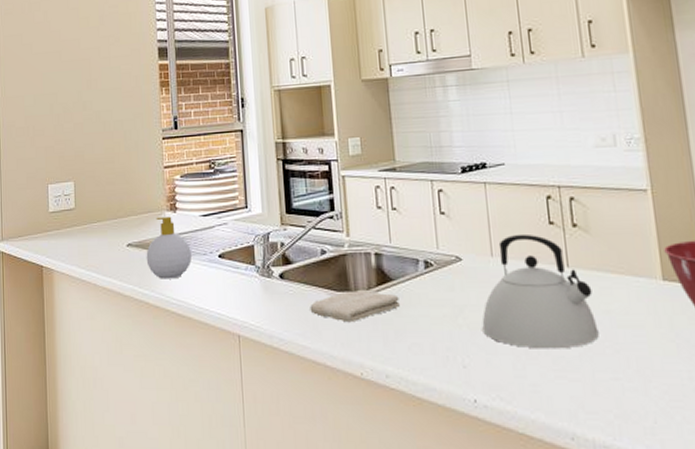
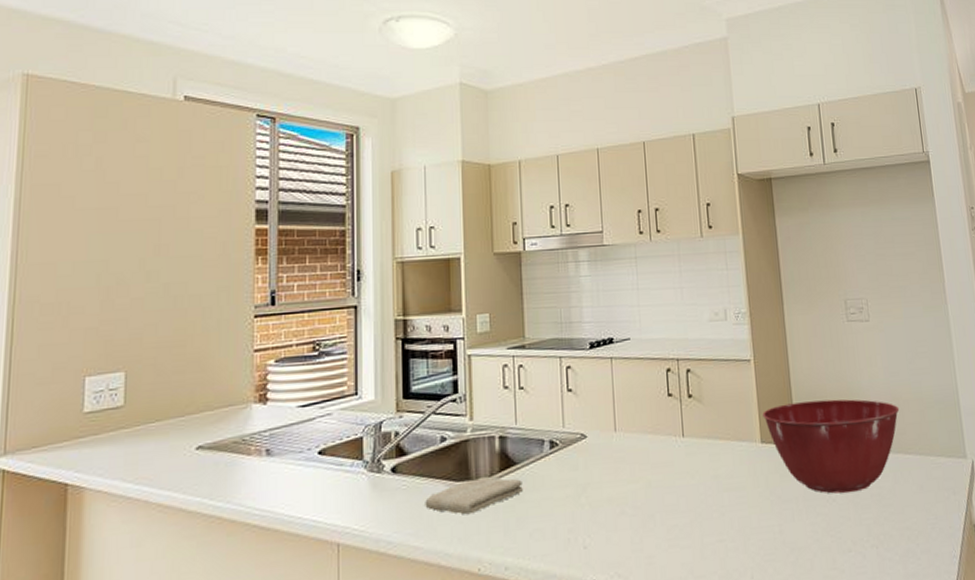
soap bottle: present [146,216,192,279] -> none [222,409,283,487]
kettle: present [482,233,599,349] -> none [603,407,708,521]

